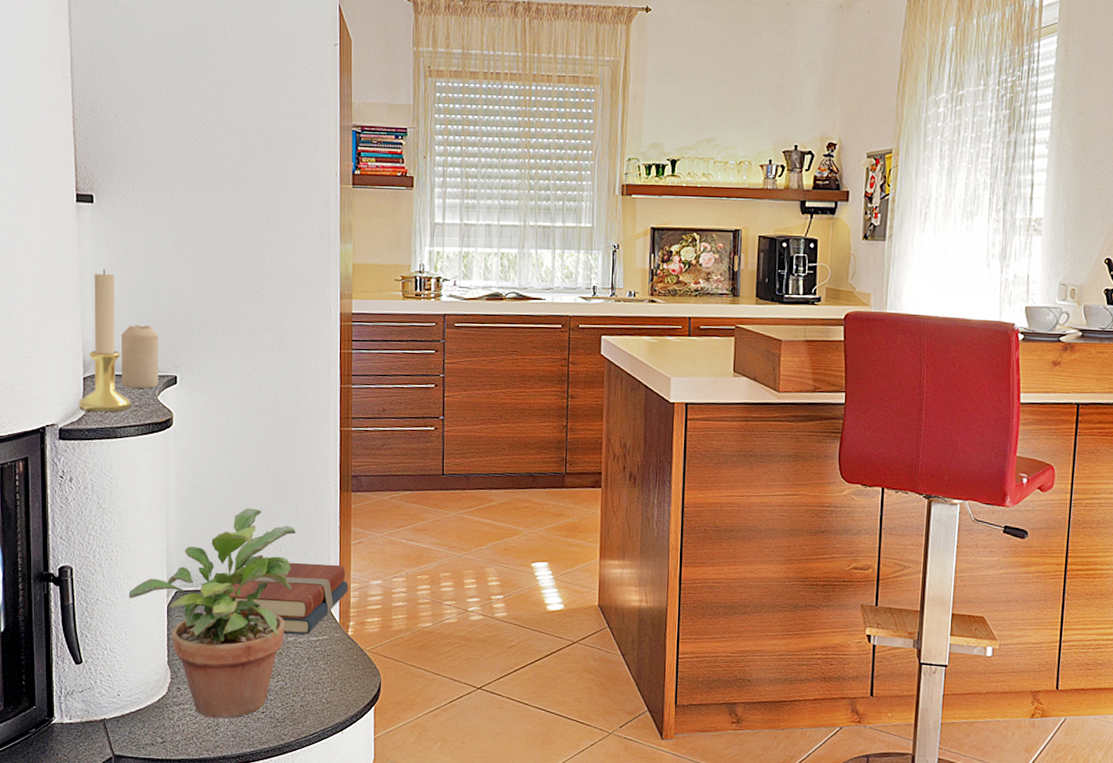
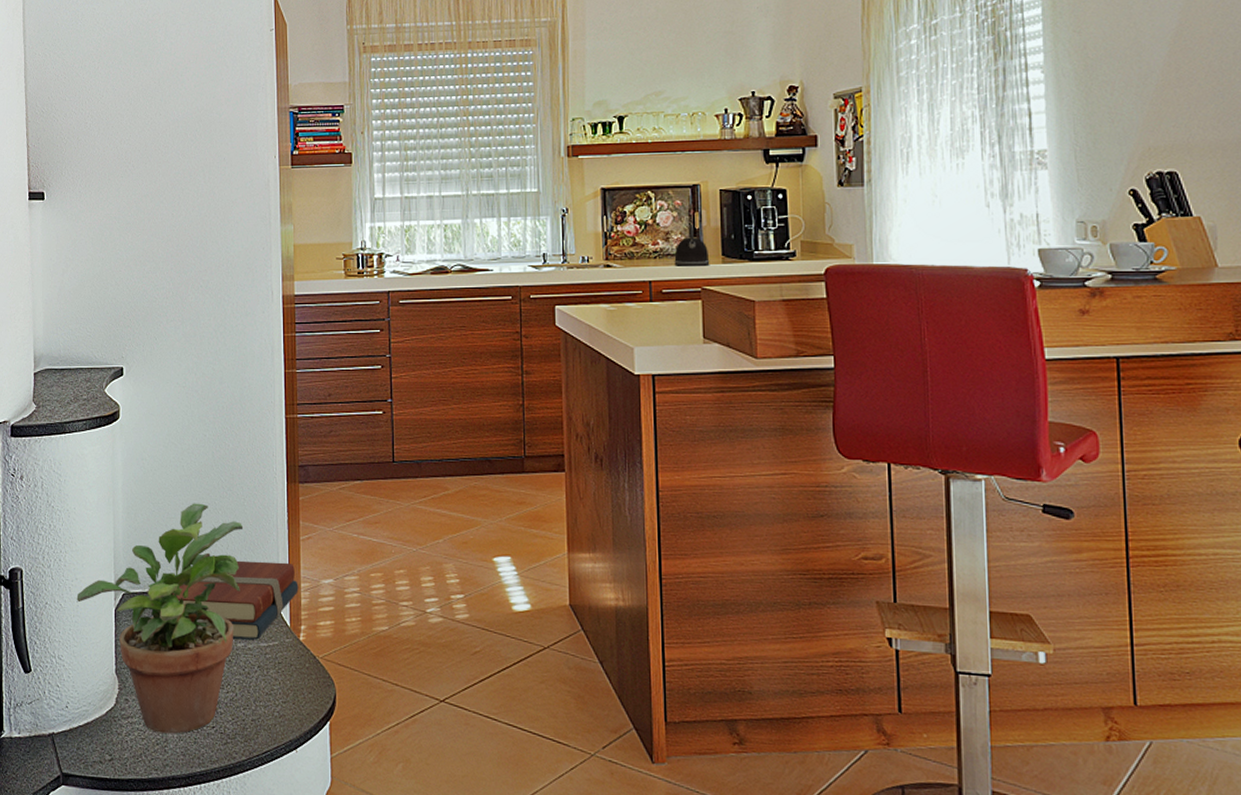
candle holder: present [79,269,132,412] -> none [29,264,80,407]
candle: present [121,324,159,389] -> none [70,317,106,381]
kettle: none [713,266,745,307] -> present [674,223,710,268]

